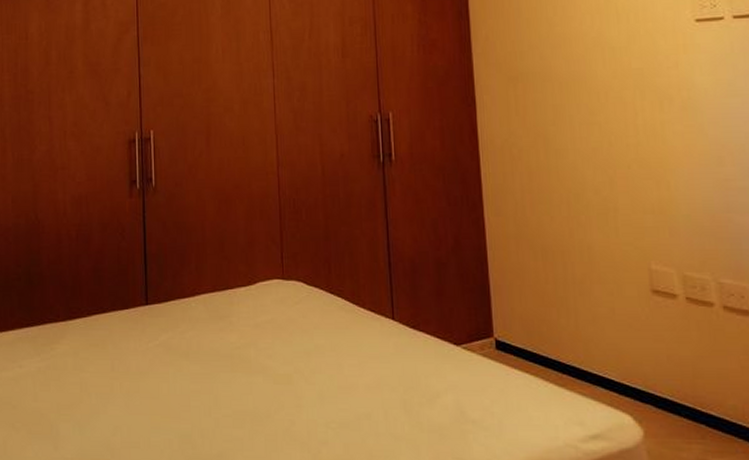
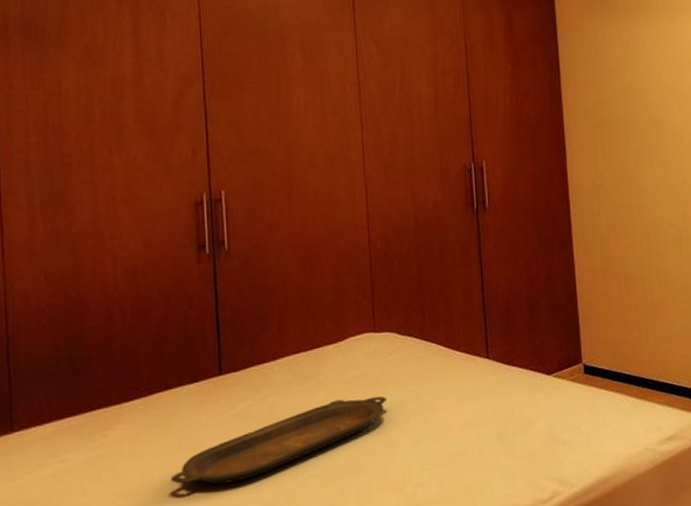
serving tray: none [103,343,294,410] -> present [170,396,388,485]

